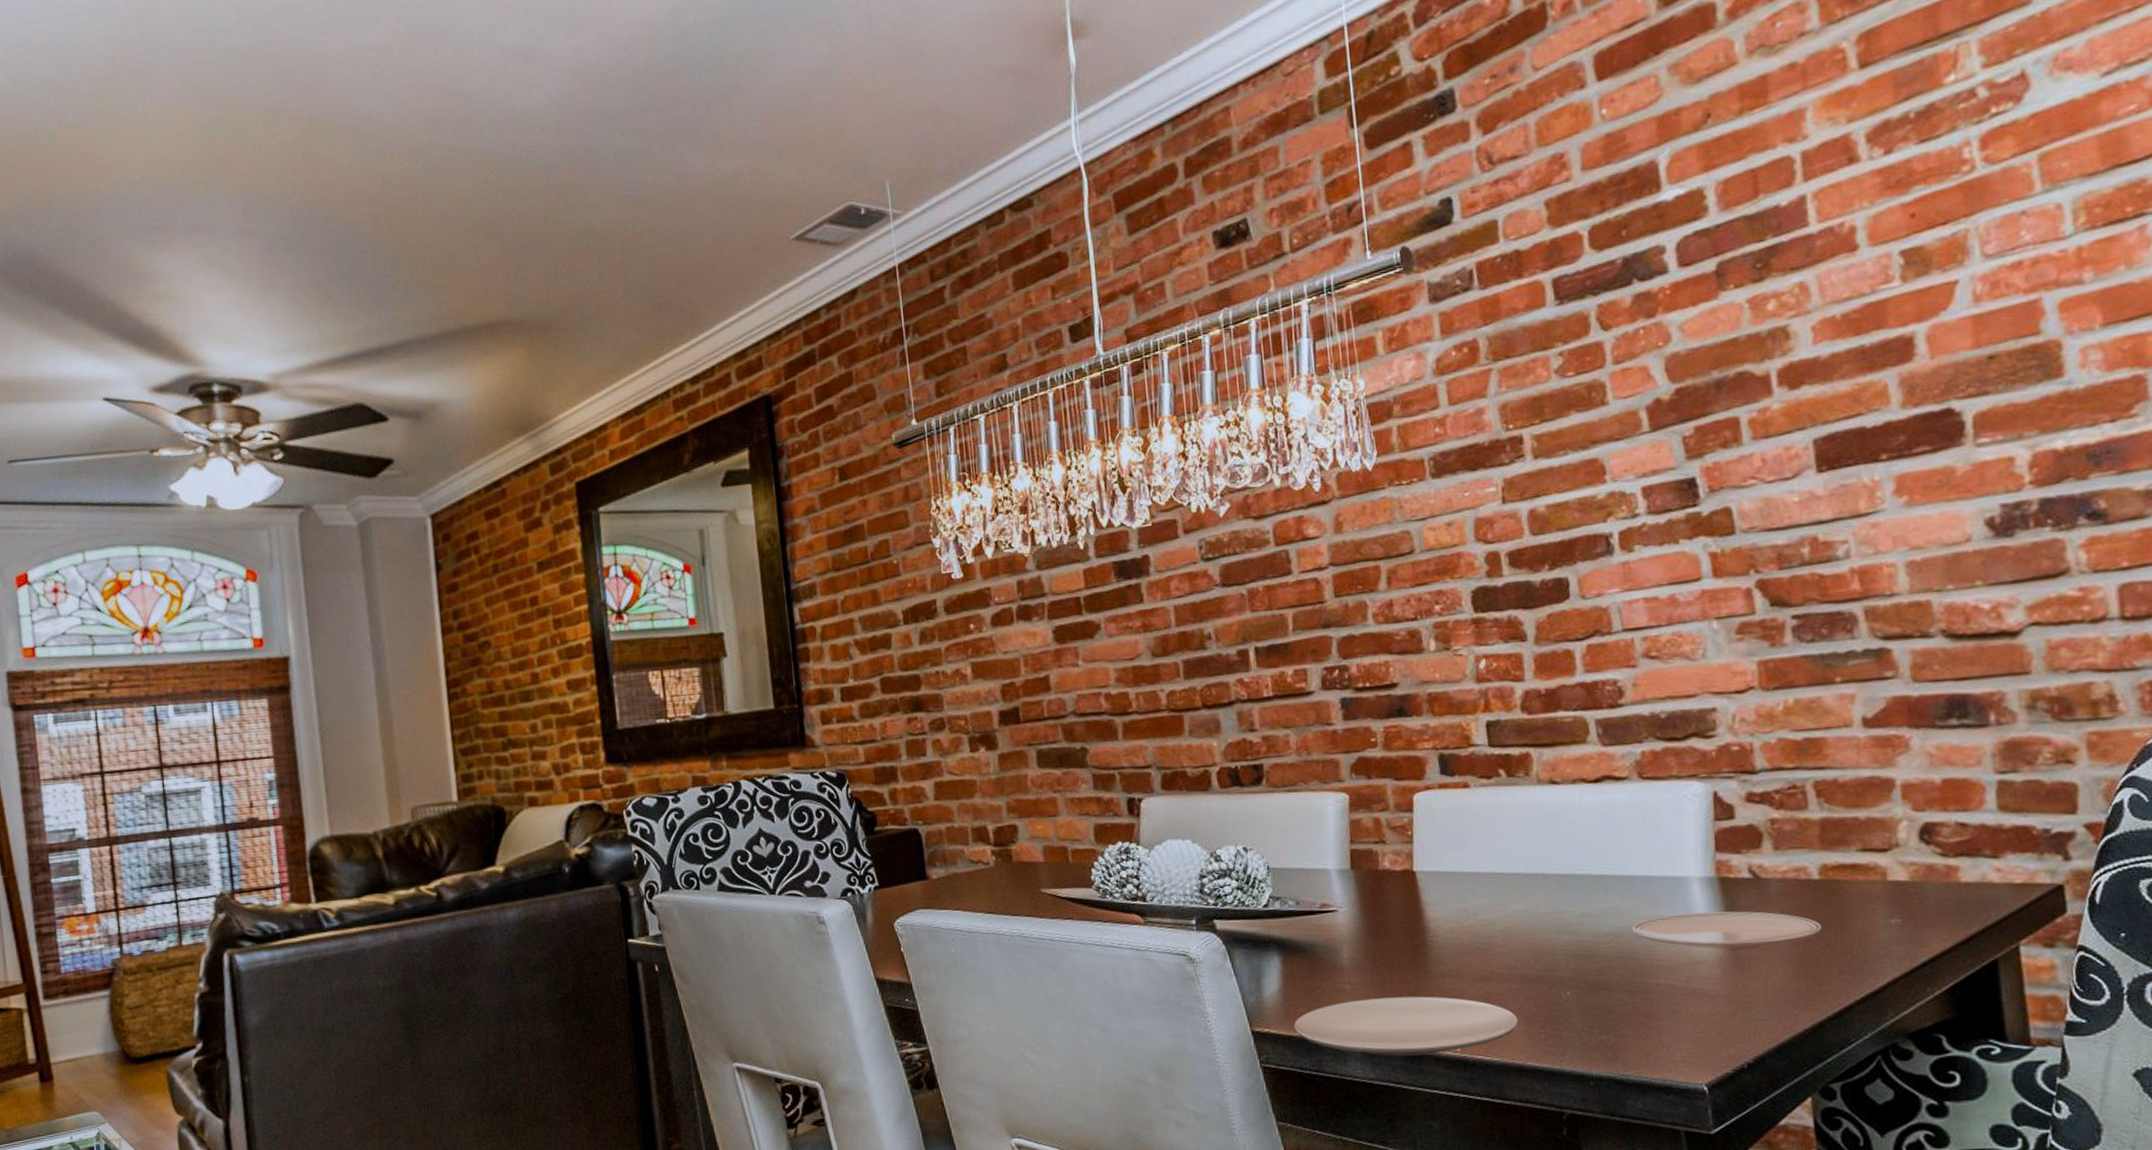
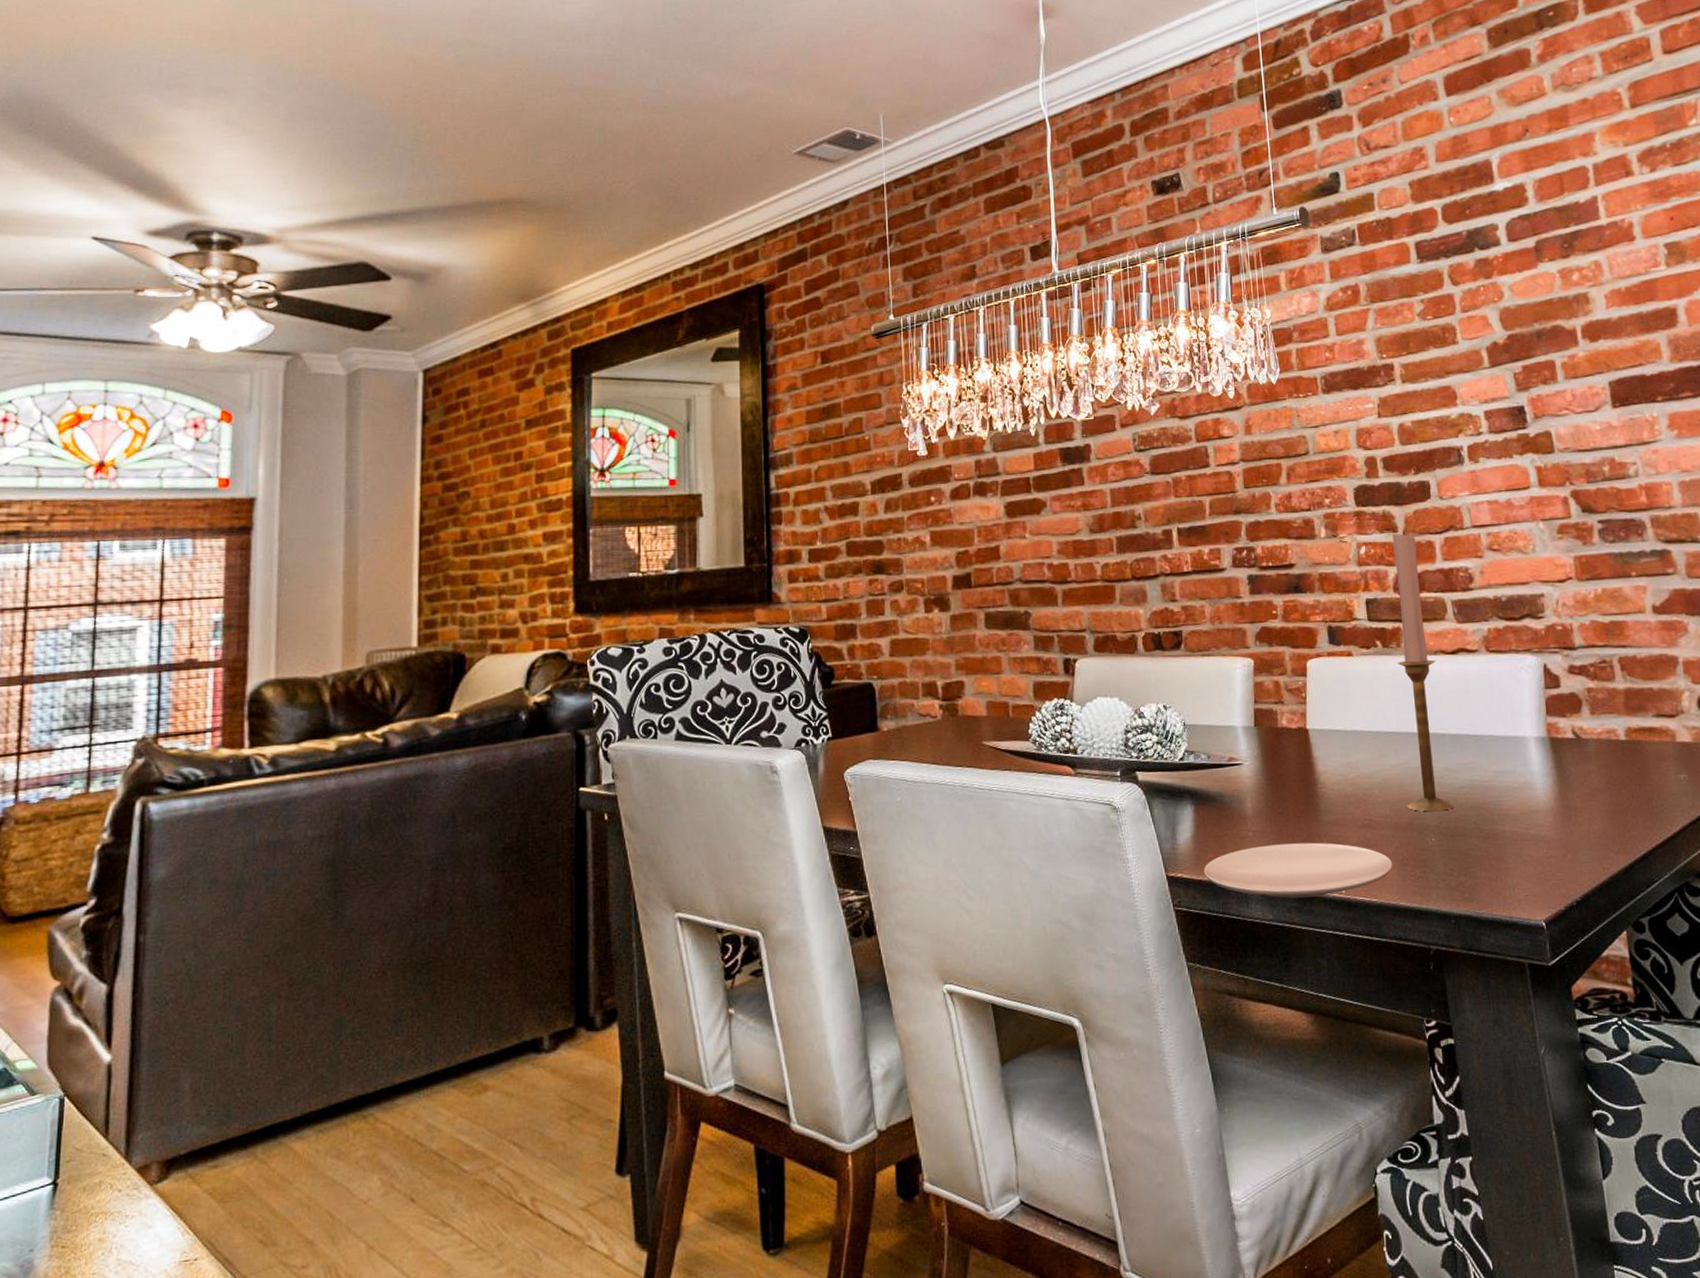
candlestick: none [1520,638,1597,963] -> present [1393,530,1456,812]
plate: present [1632,911,1822,950] -> none [1483,766,1629,801]

